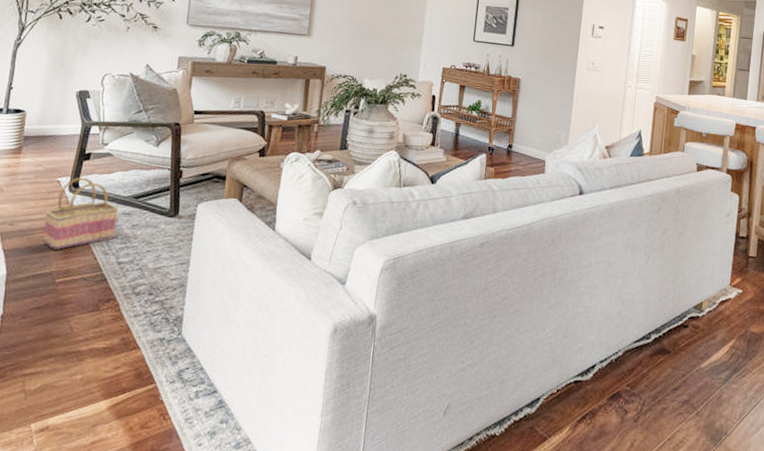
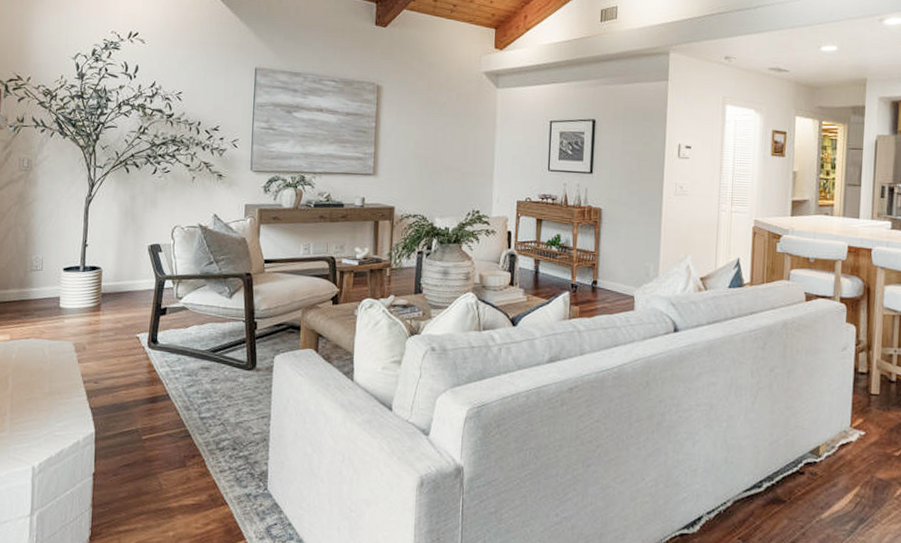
basket: present [43,177,119,250] -> none [127,332,197,407]

